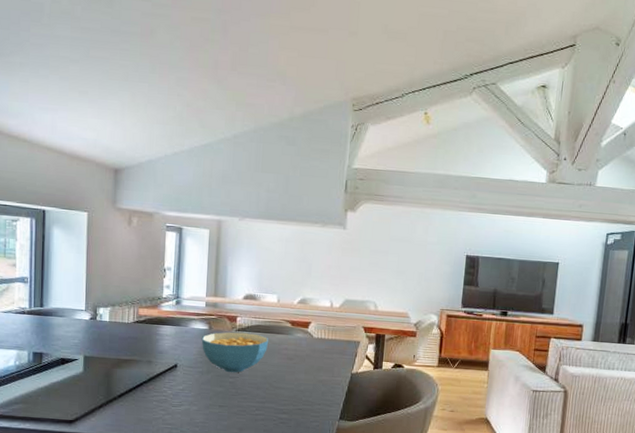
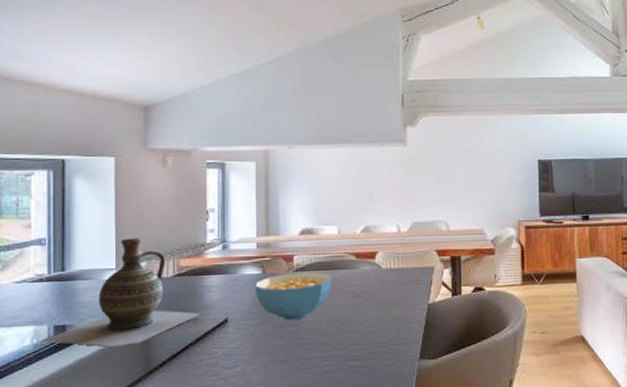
ceramic jug: none [23,285,154,376] -> present [41,238,200,347]

